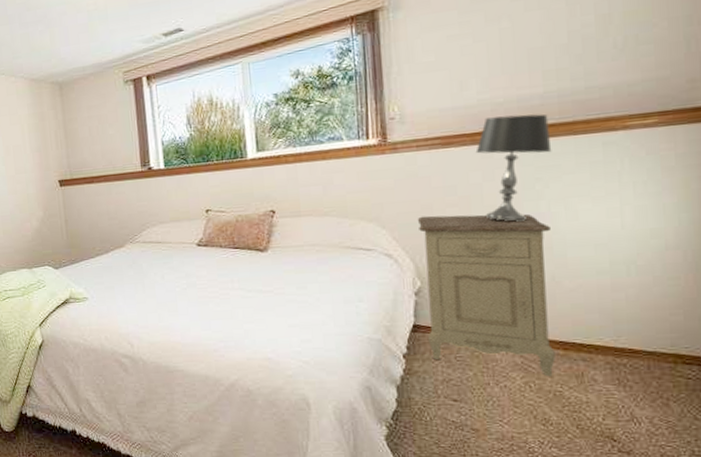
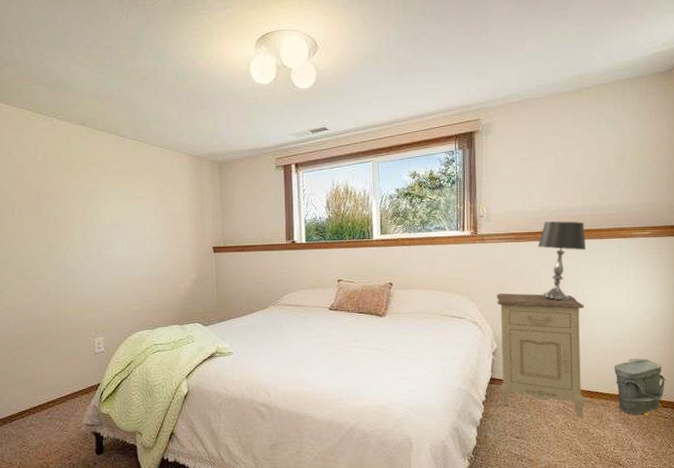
bag: none [600,296,689,376] -> present [613,358,667,416]

